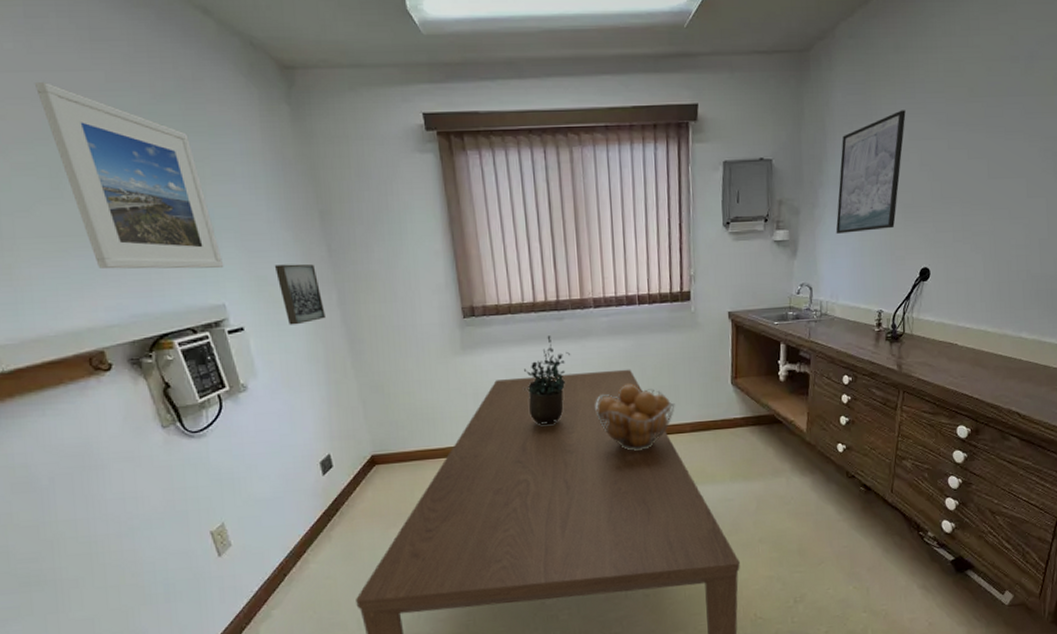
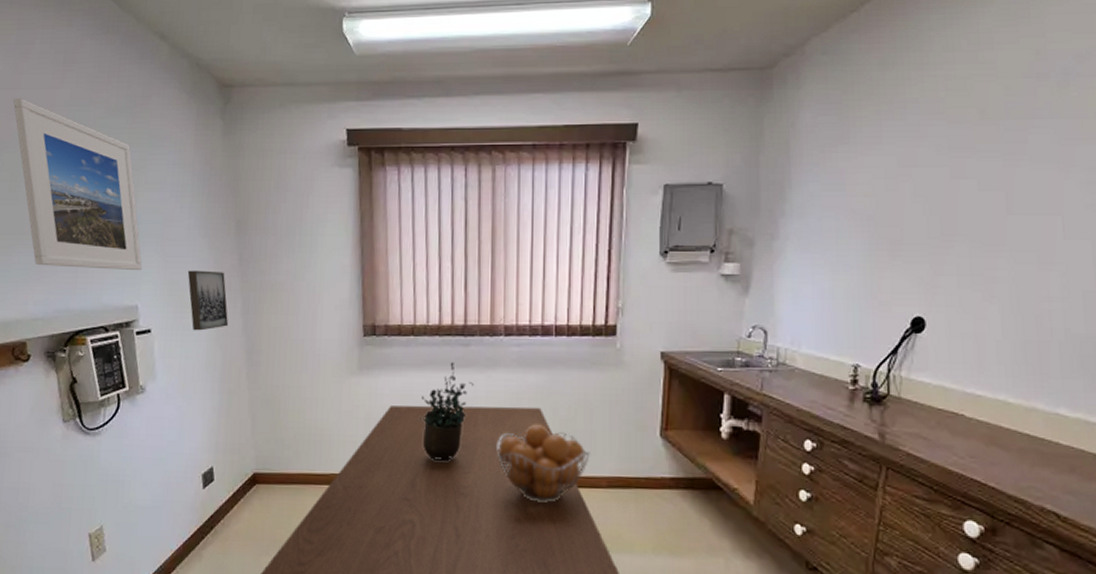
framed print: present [835,110,906,234] -> none [799,133,894,271]

